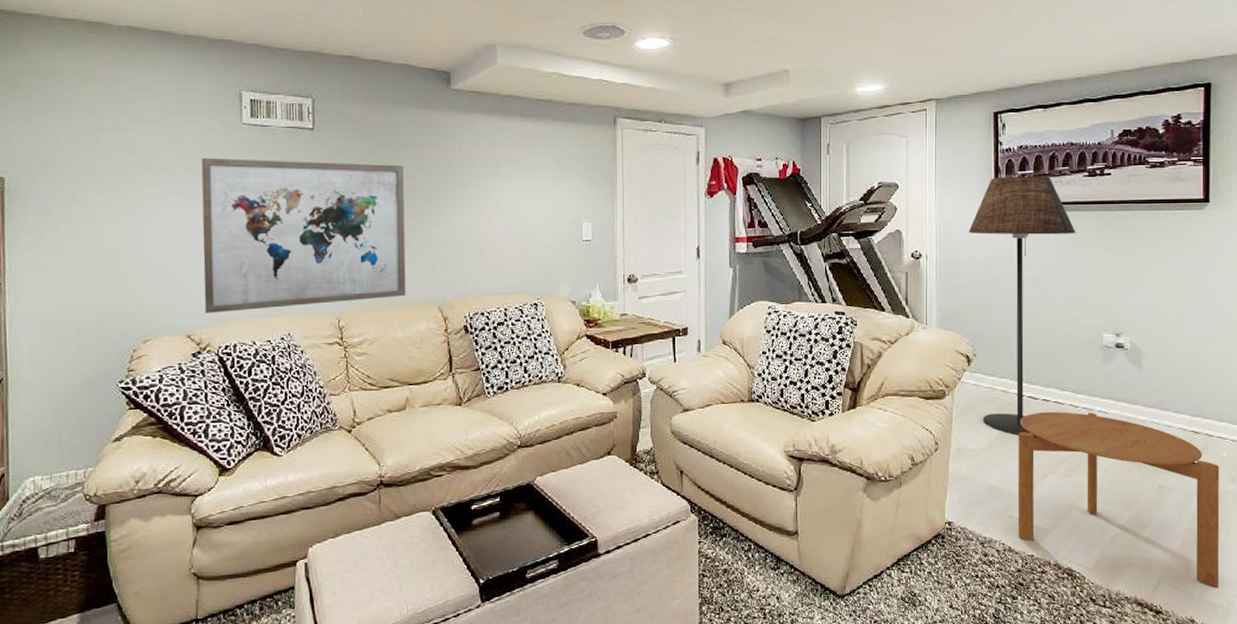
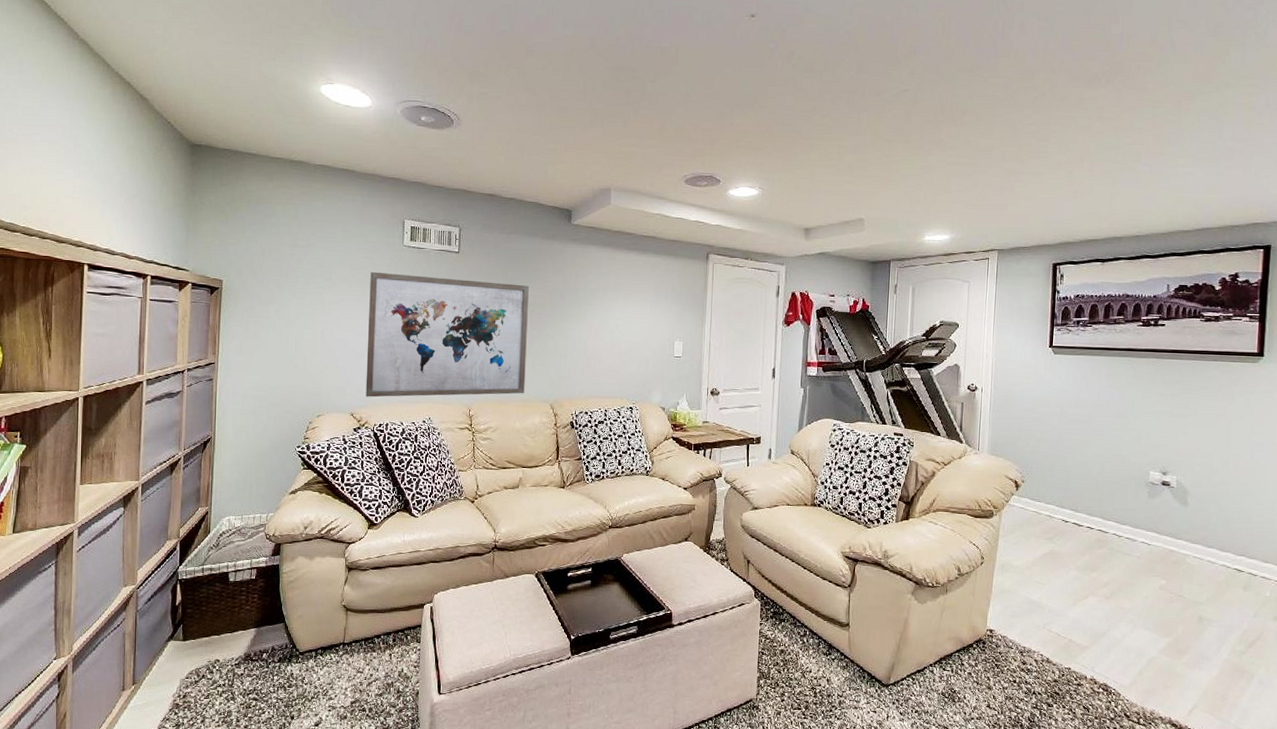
floor lamp: present [968,175,1076,436] -> none [1023,322,1128,560]
side table: present [1018,411,1220,589] -> none [1057,538,1262,719]

